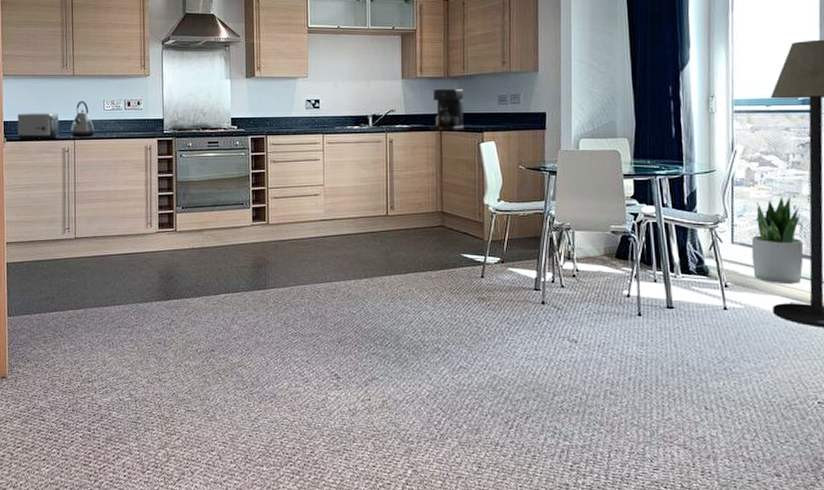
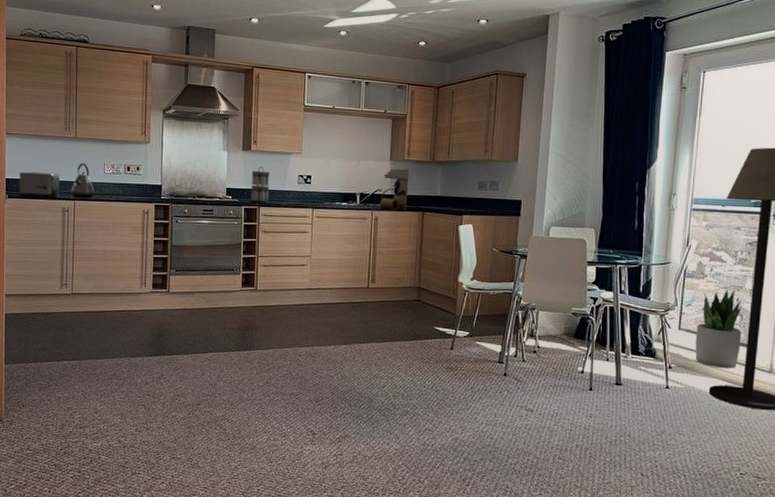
spice rack: none [257,93,276,133] -> present [250,166,270,204]
paper towel holder: none [393,87,424,133] -> present [379,169,410,213]
coffee maker: present [429,88,465,133] -> none [412,171,447,214]

